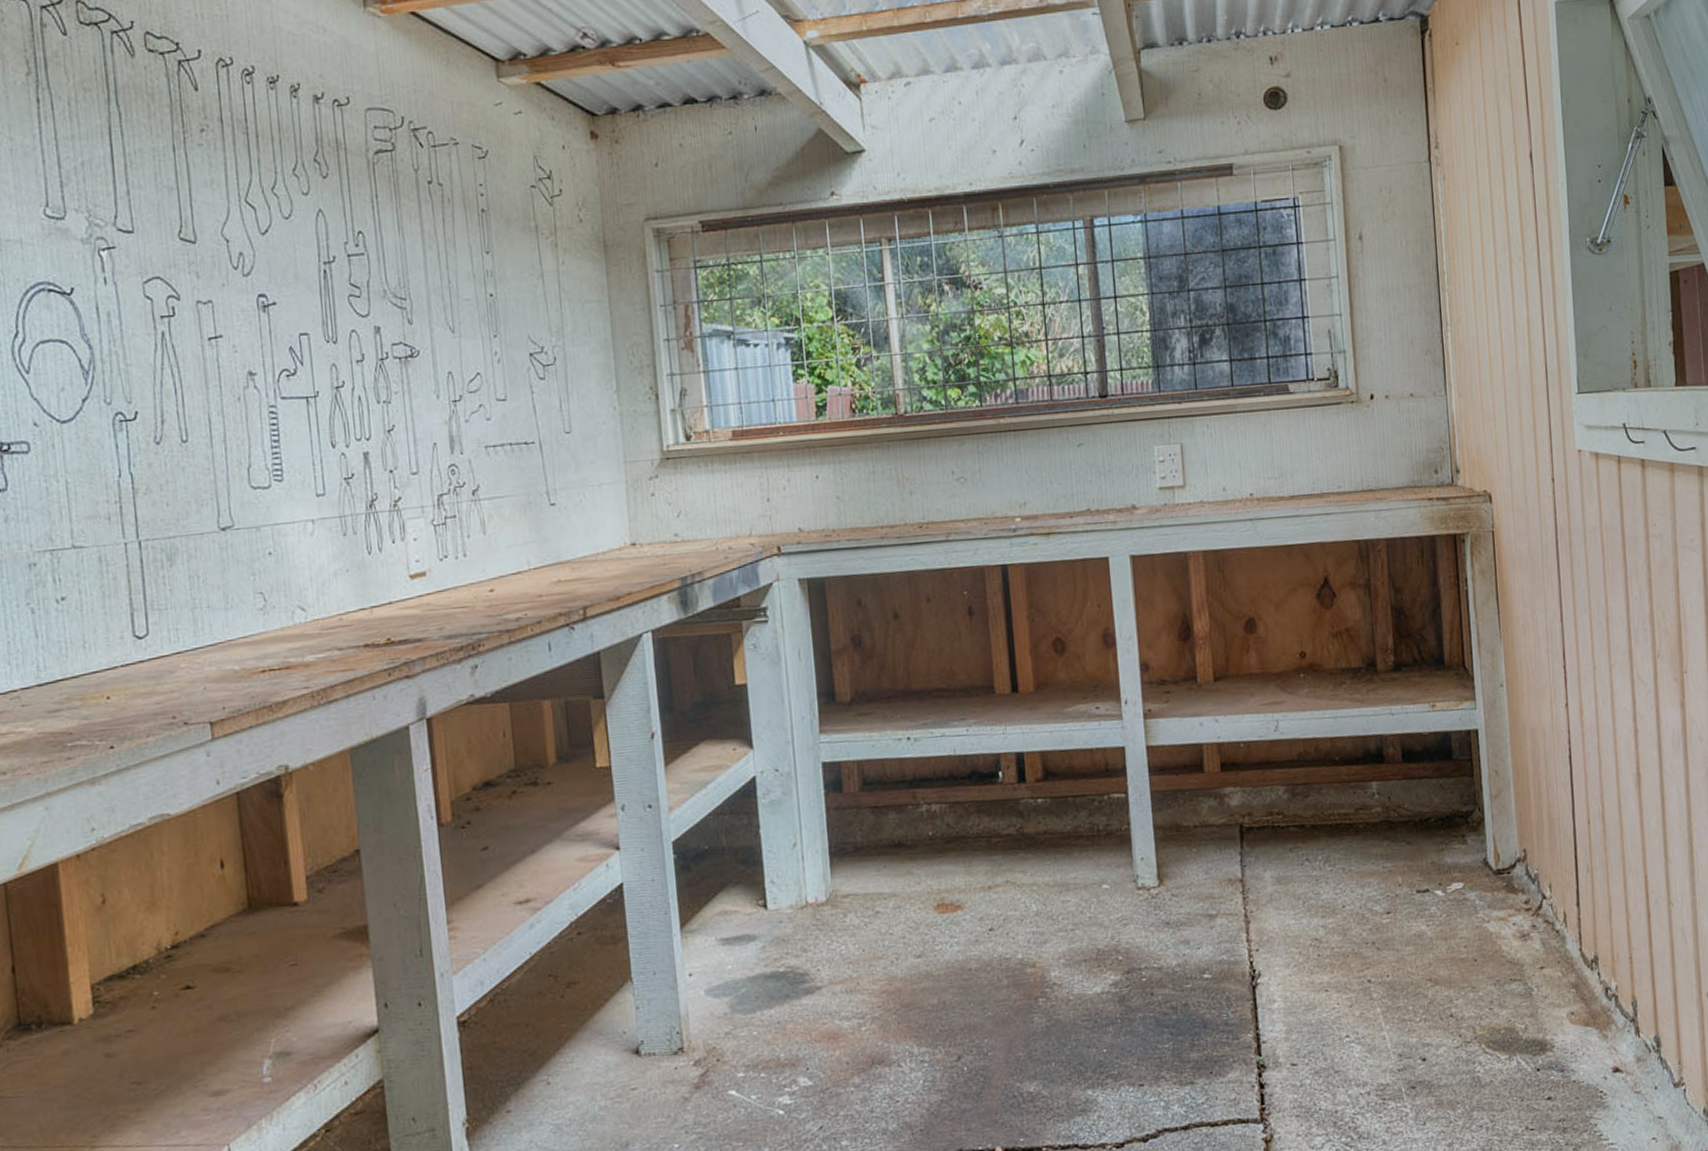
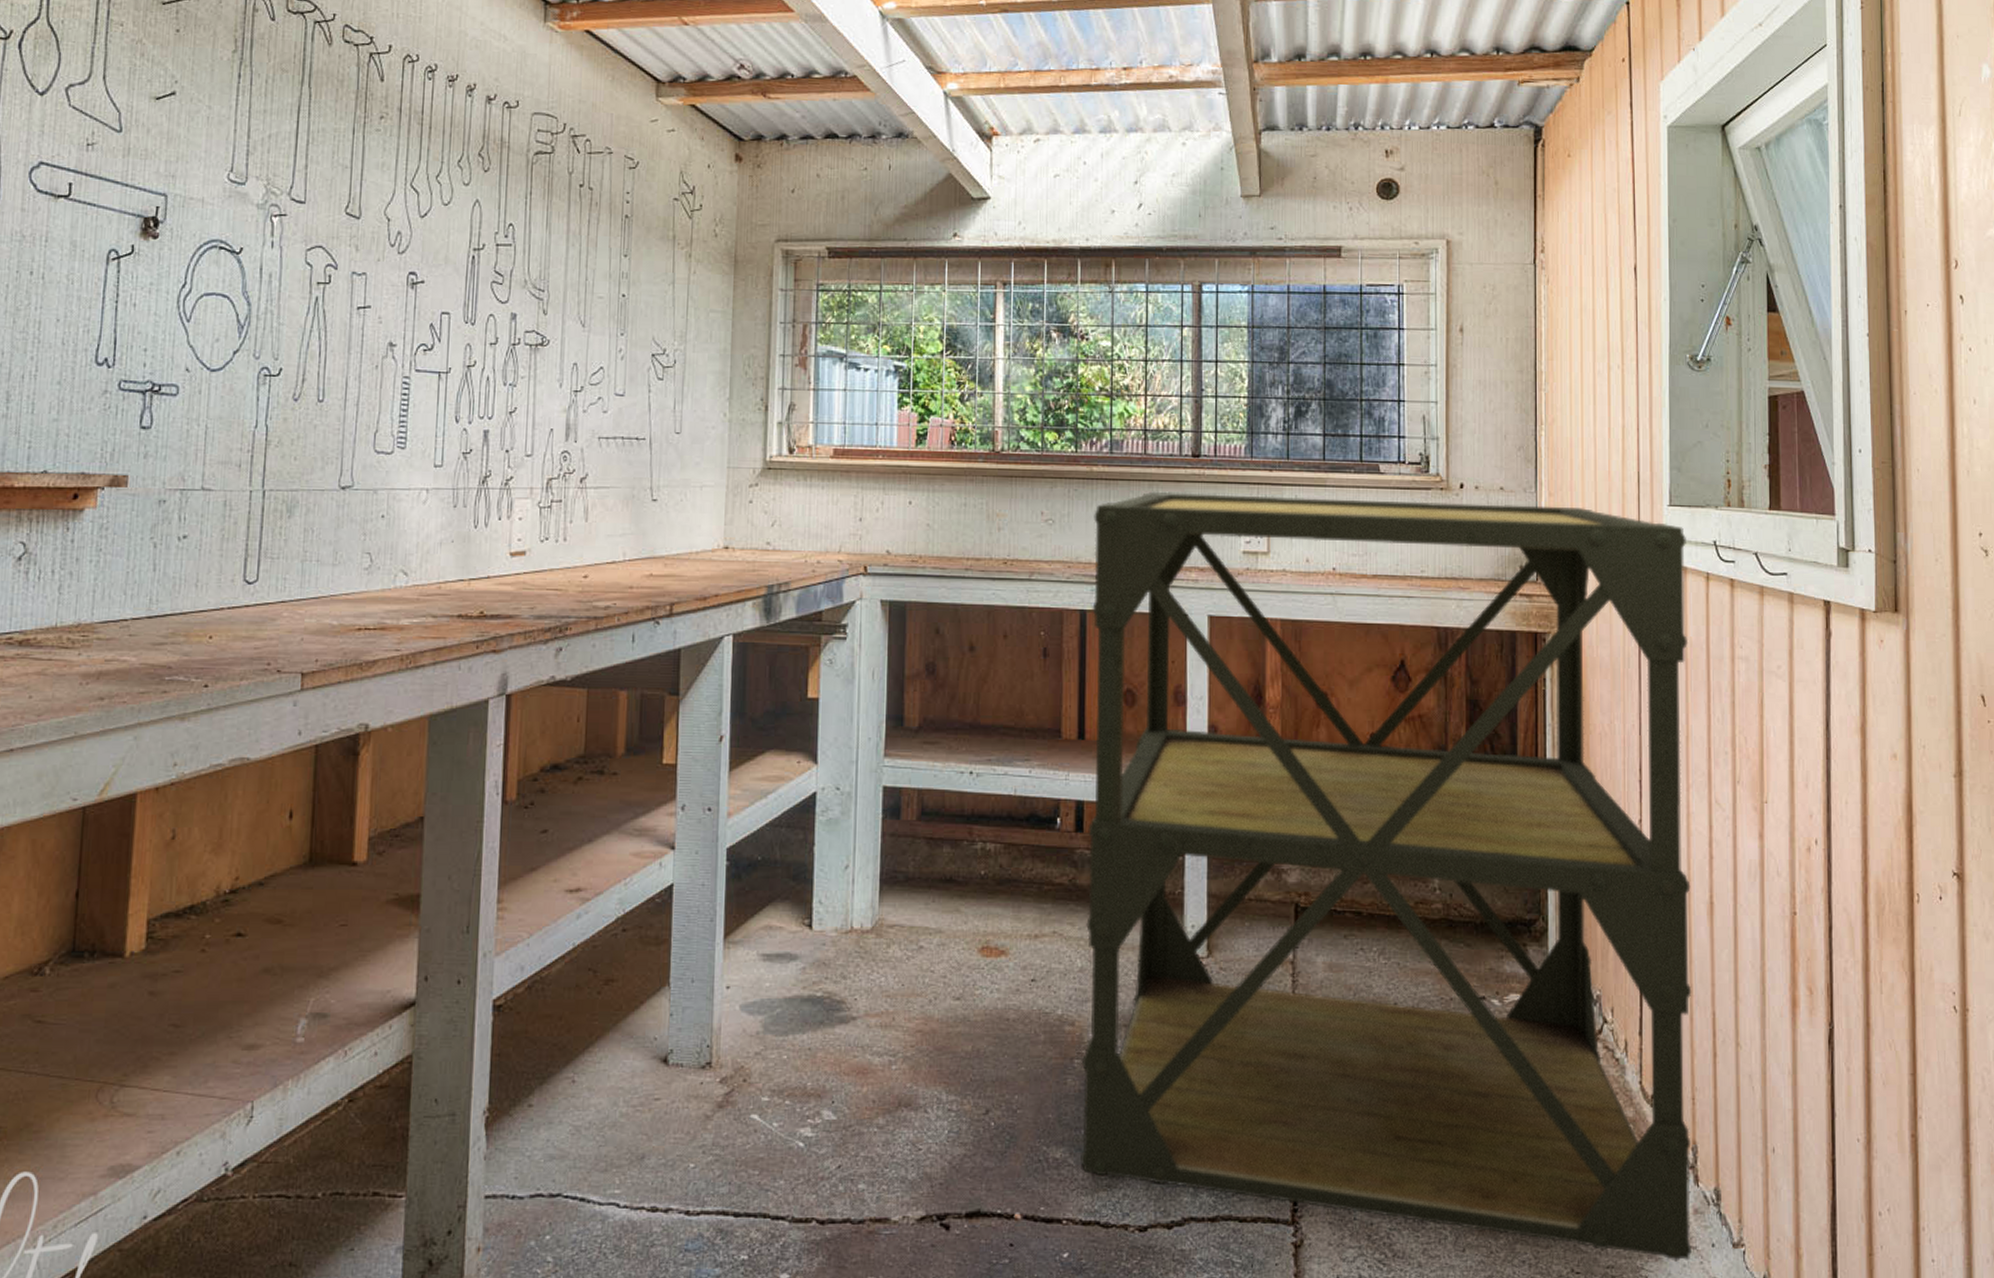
shelving unit: none [1005,405,1636,1107] -> present [1079,491,1692,1260]

